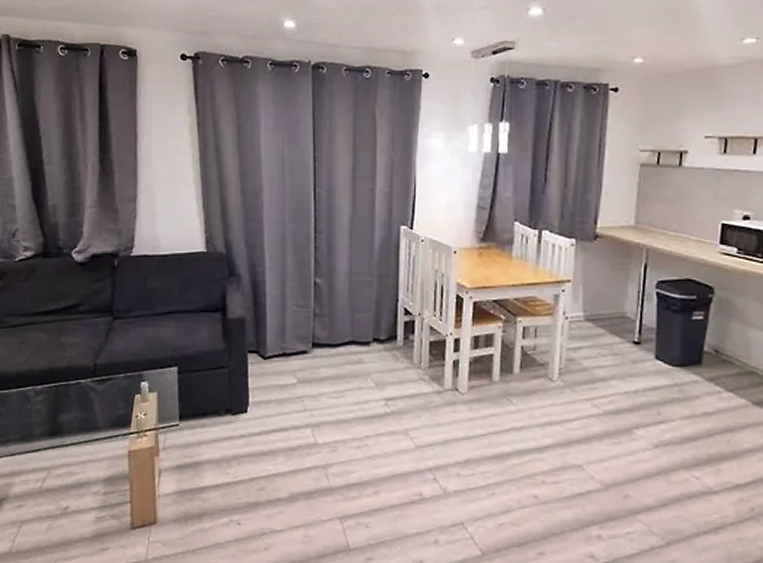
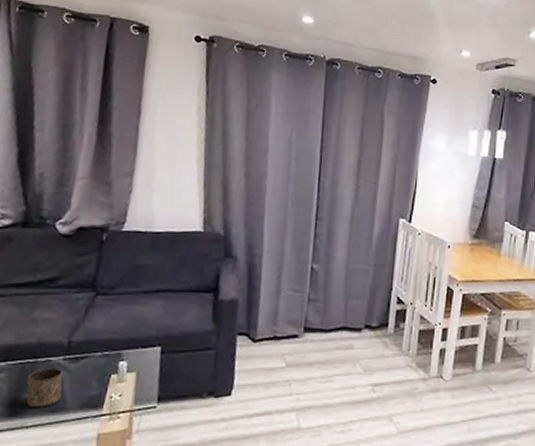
cup: none [62,390,94,428] -> present [26,368,63,409]

